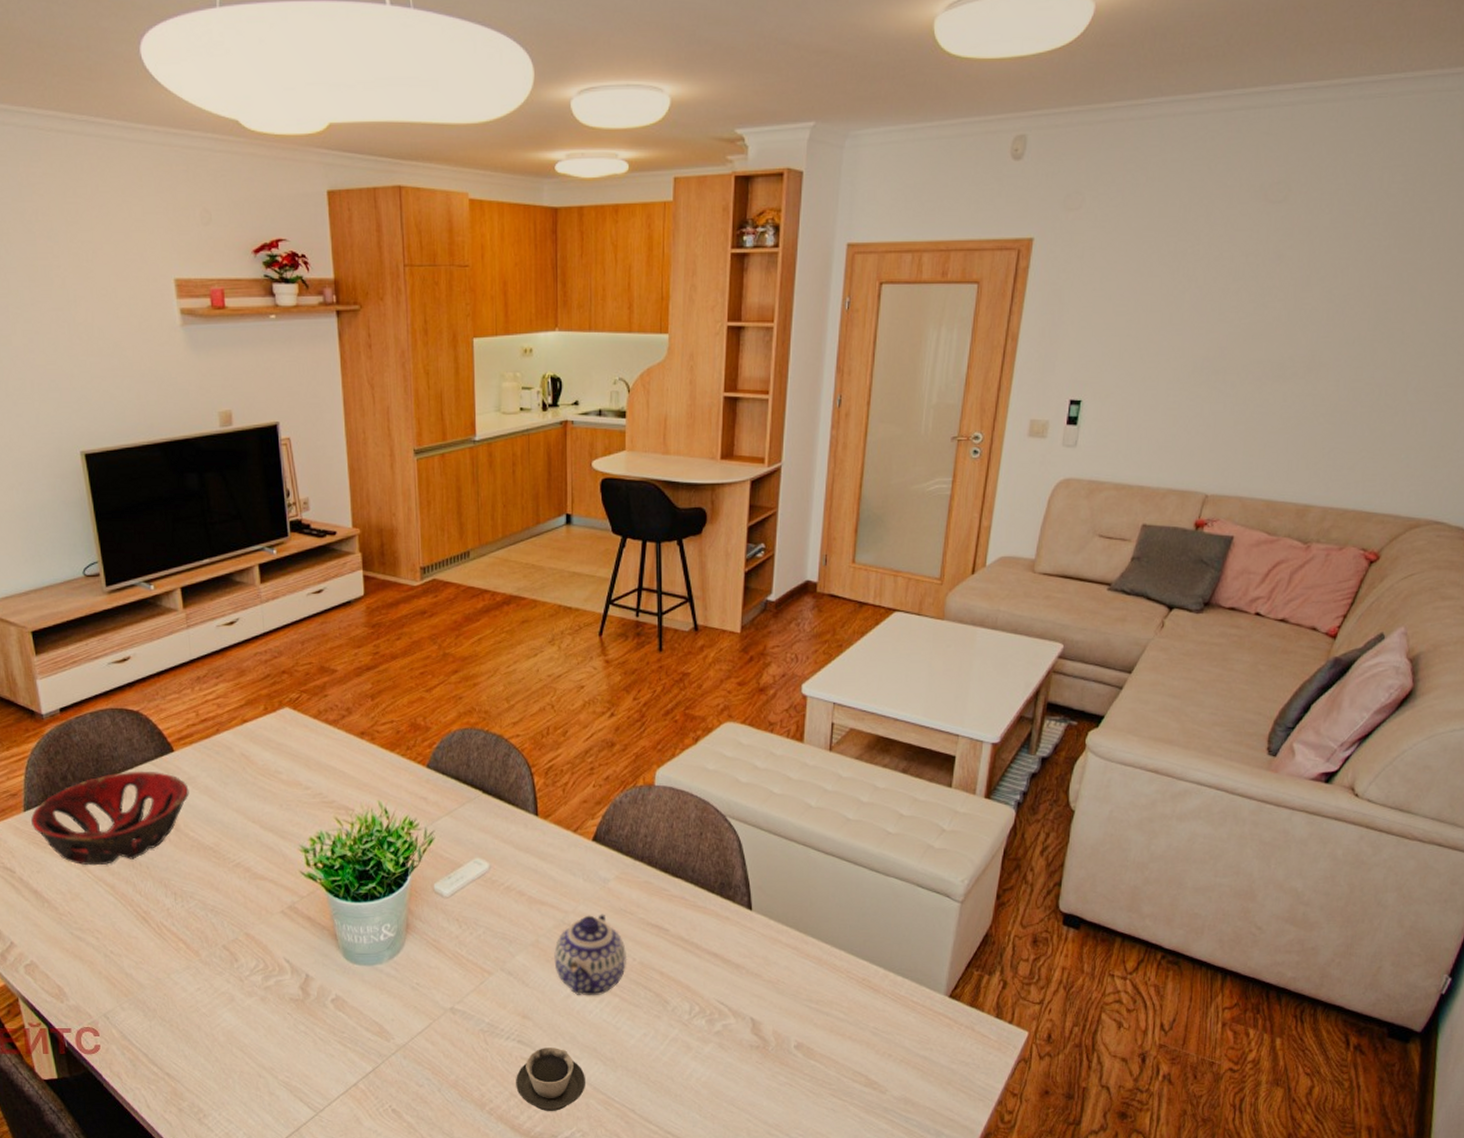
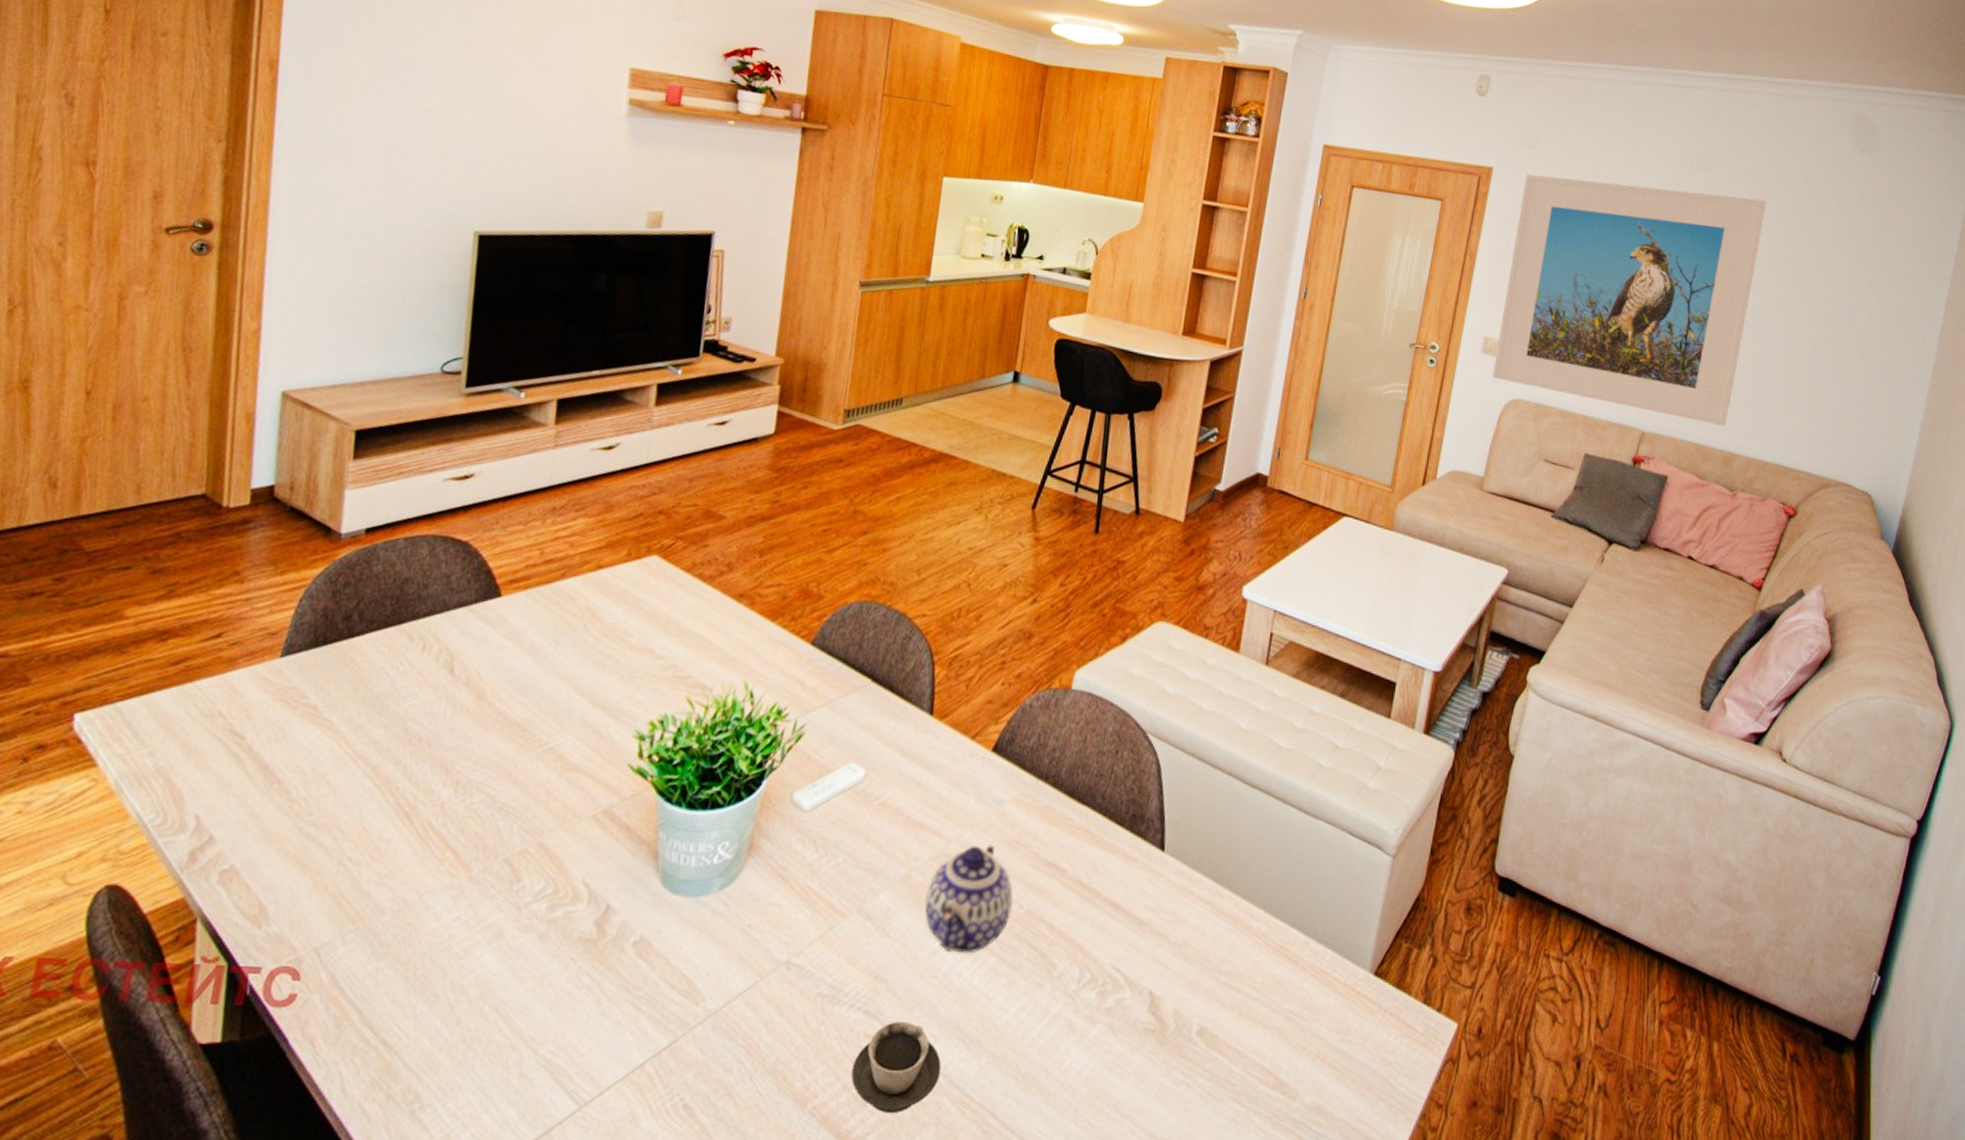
decorative bowl: present [31,771,189,866] -> none [286,616,509,738]
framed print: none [1041,224,1355,479] -> present [1493,174,1766,427]

